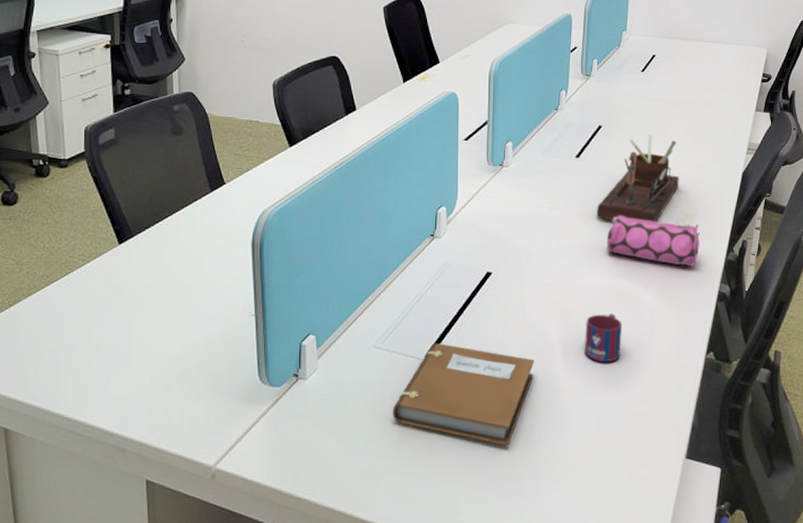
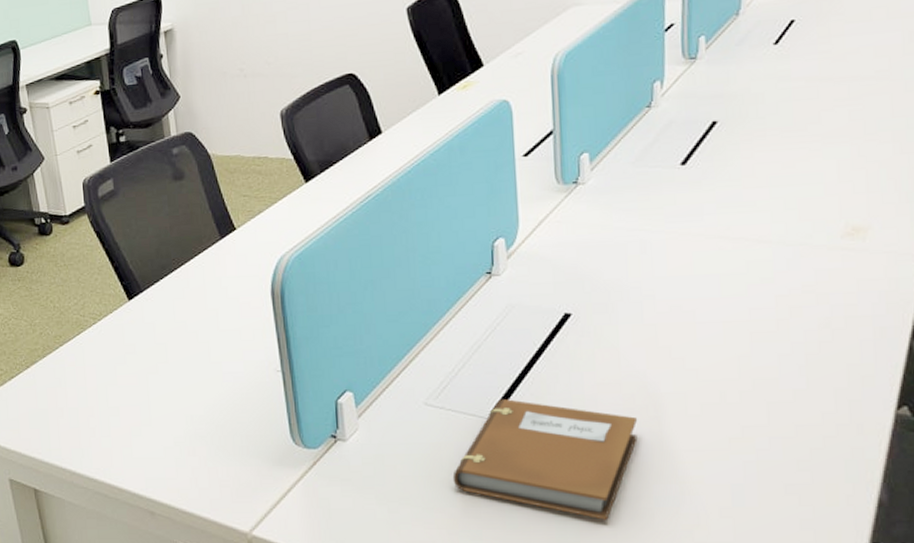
mug: present [585,314,623,363] -> none [707,359,763,421]
desk organizer: present [597,135,679,222] -> none [716,126,842,242]
pencil case: present [607,215,700,267] -> none [733,233,879,296]

